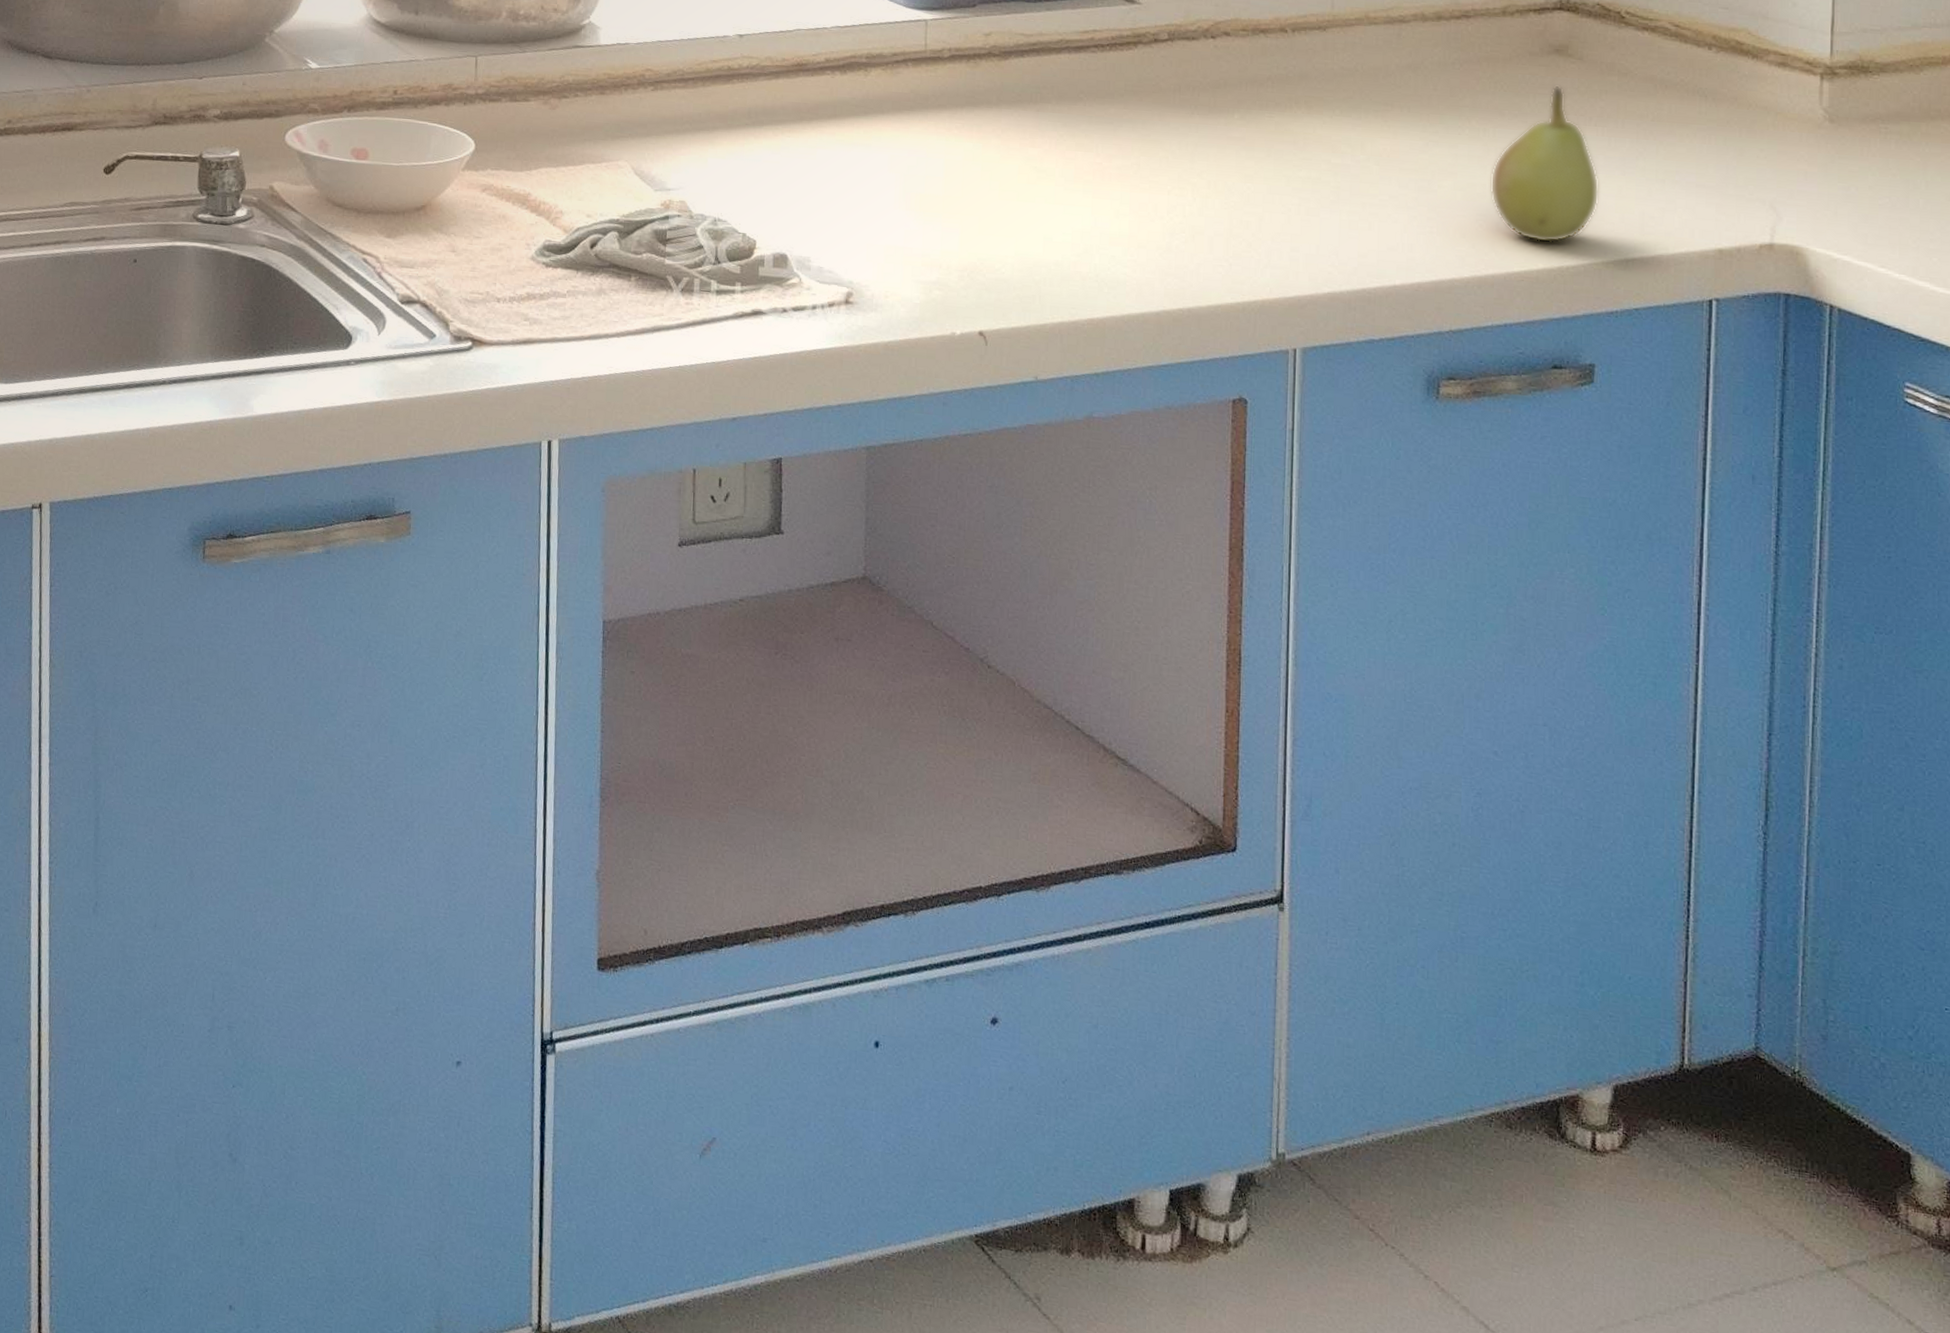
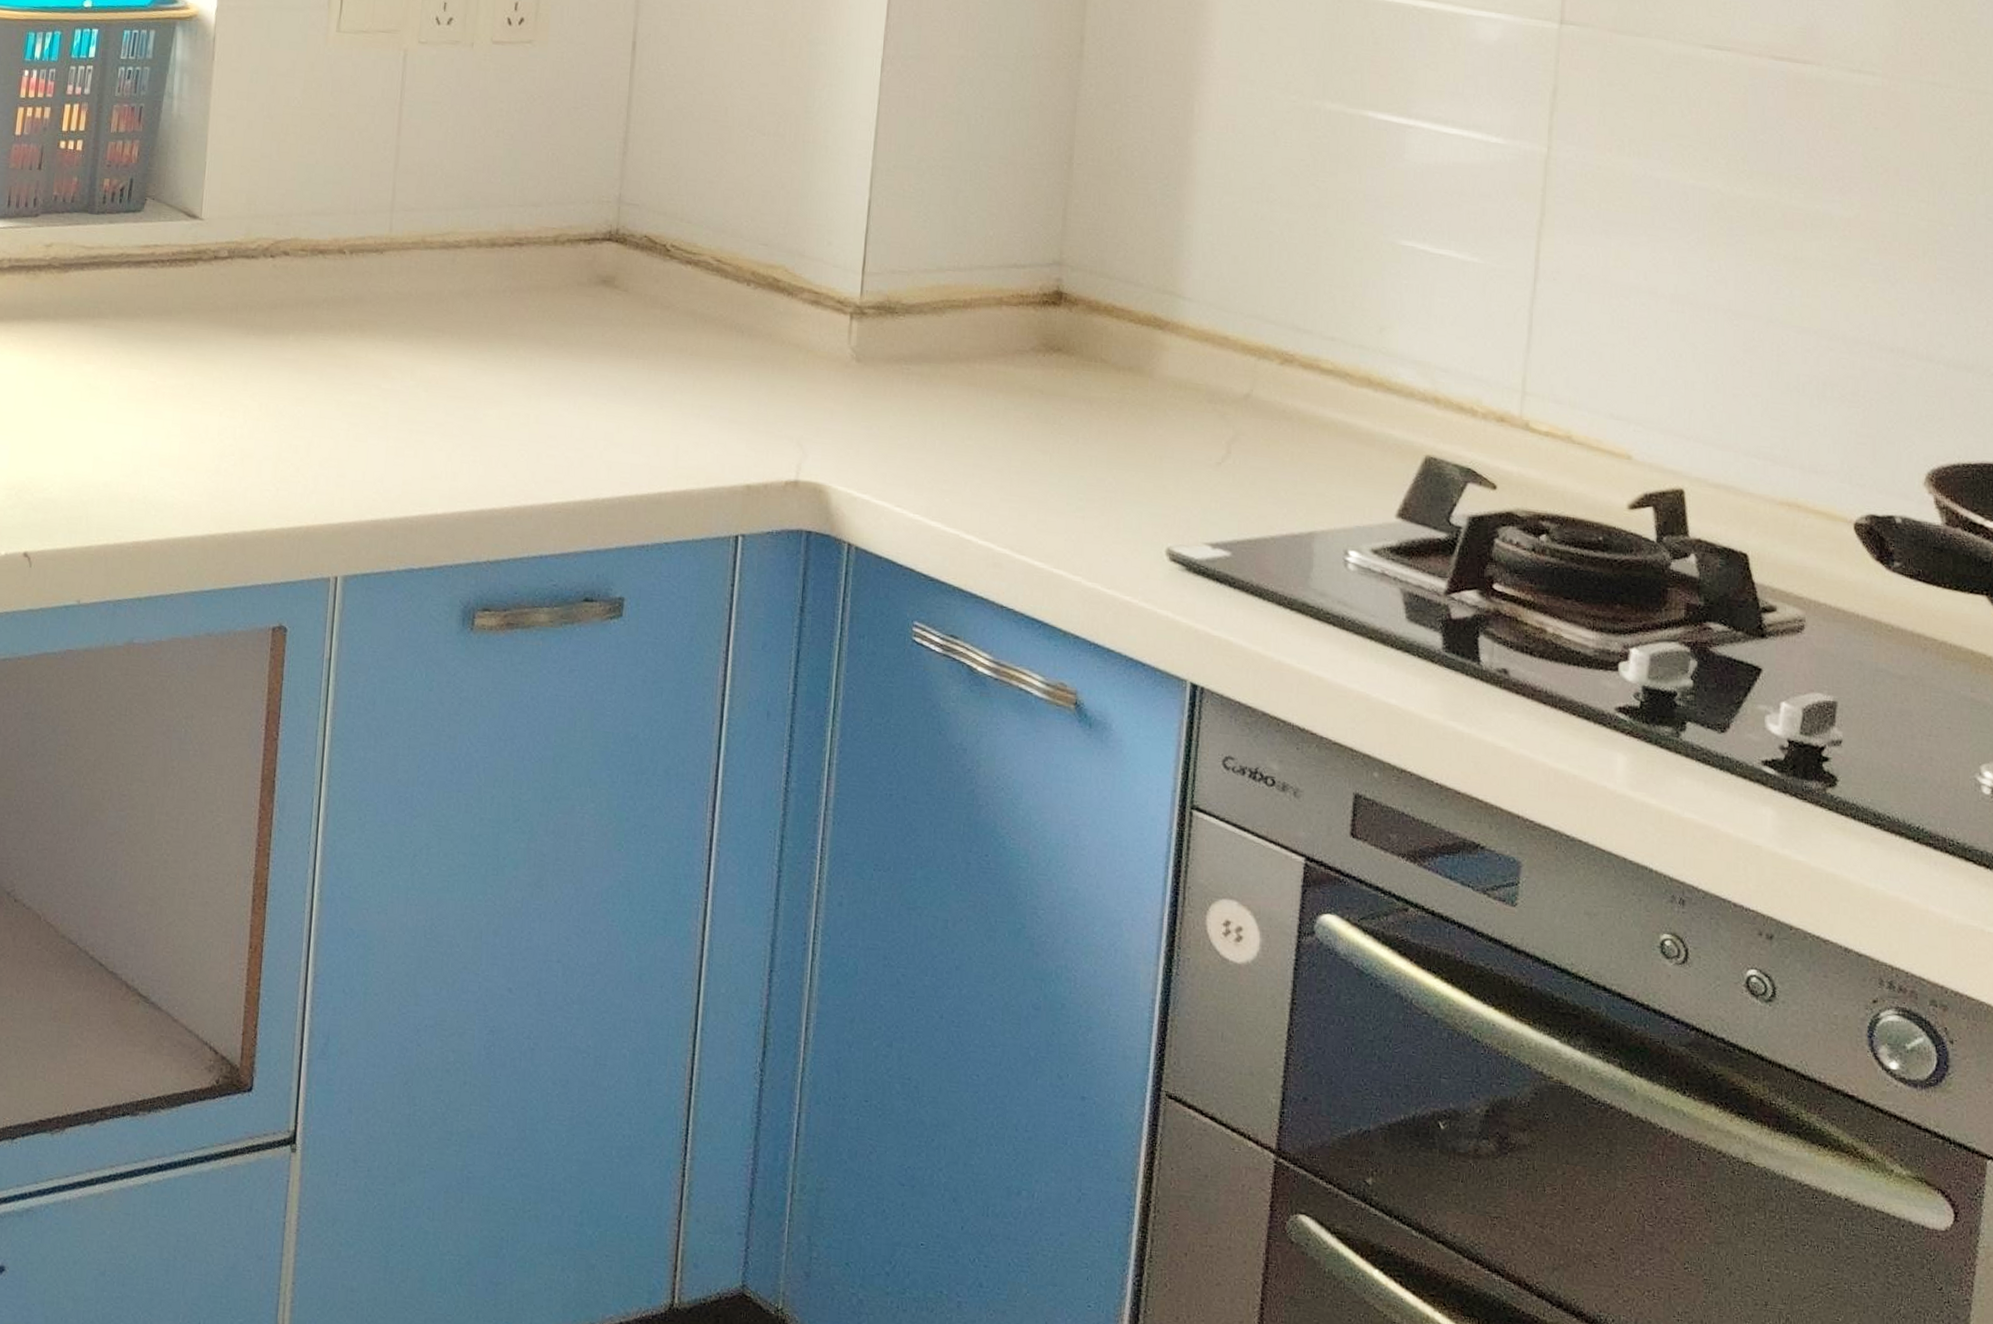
fruit: present [1490,86,1599,243] -> none [533,317,638,475]

